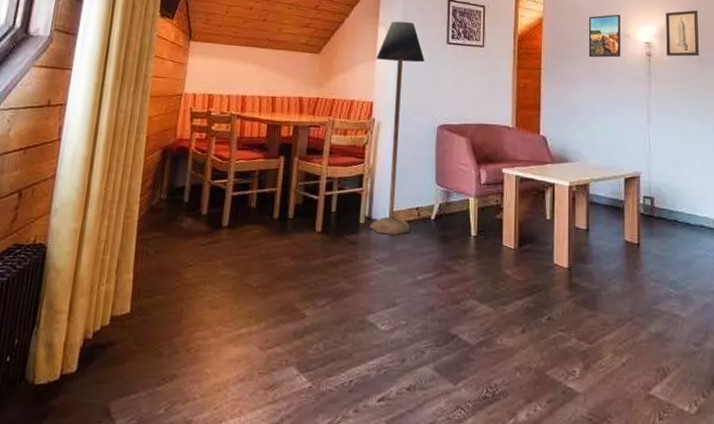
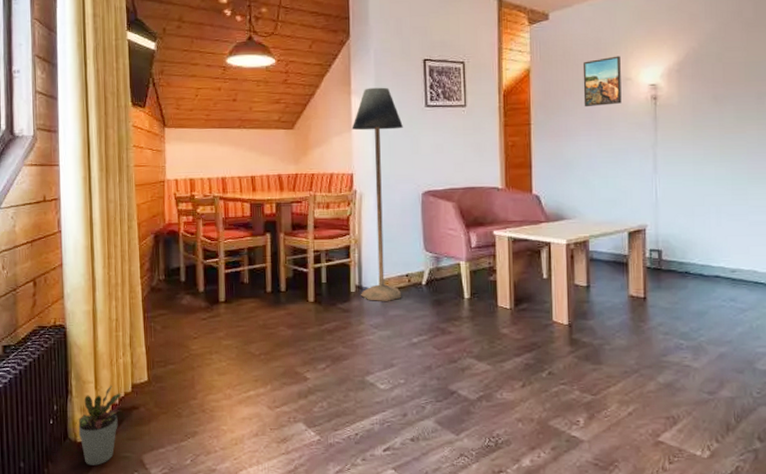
potted plant: none [35,316,97,414] -> present [75,385,122,465]
wall art: present [666,10,699,57] -> none [675,41,715,98]

